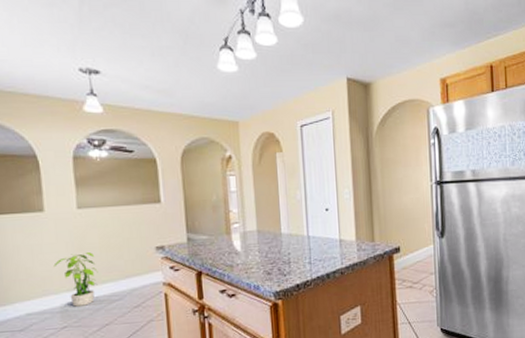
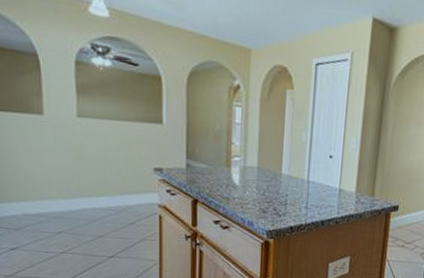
potted plant: present [52,252,98,307] -> none [49,162,95,215]

